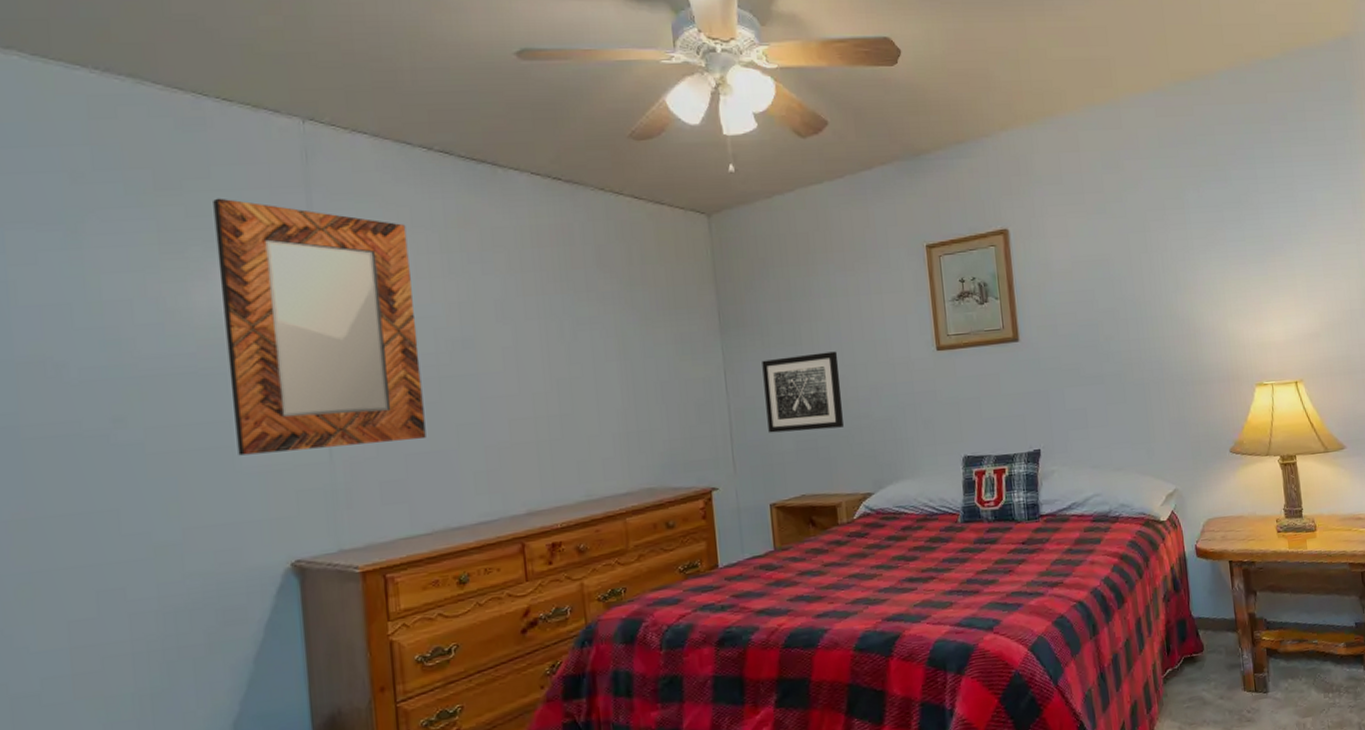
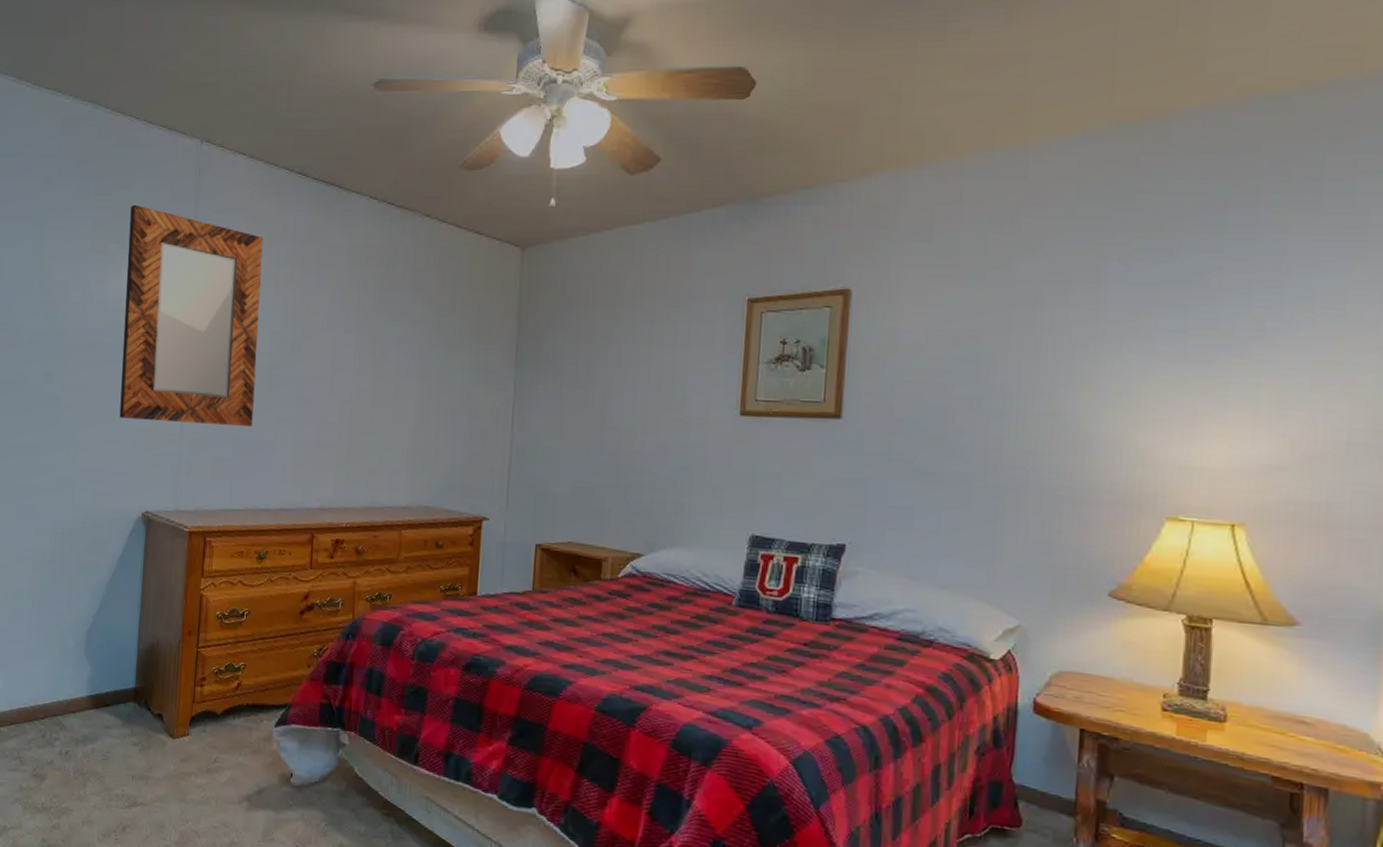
wall art: present [762,351,844,433] -> none [546,399,630,481]

